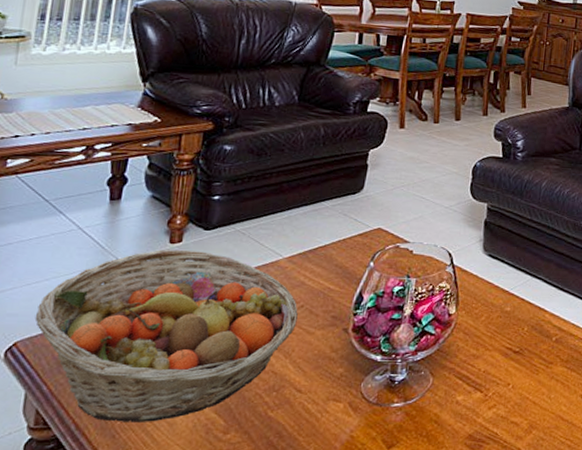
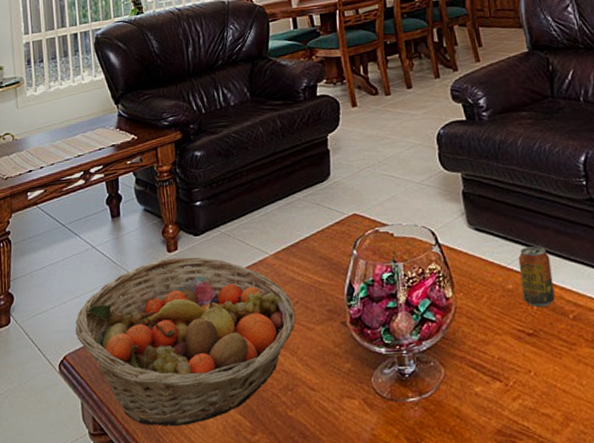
beverage can: none [517,276,548,330] -> present [518,246,555,308]

